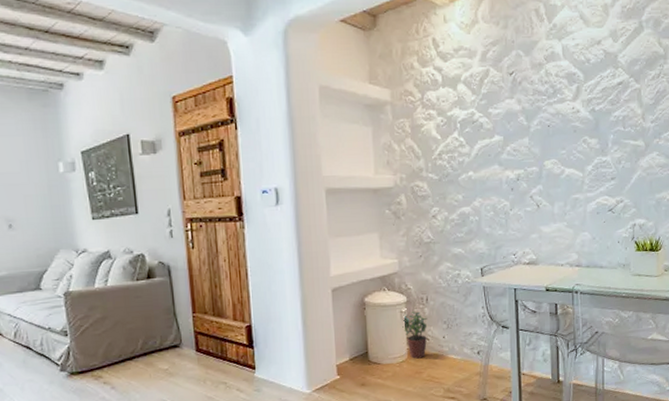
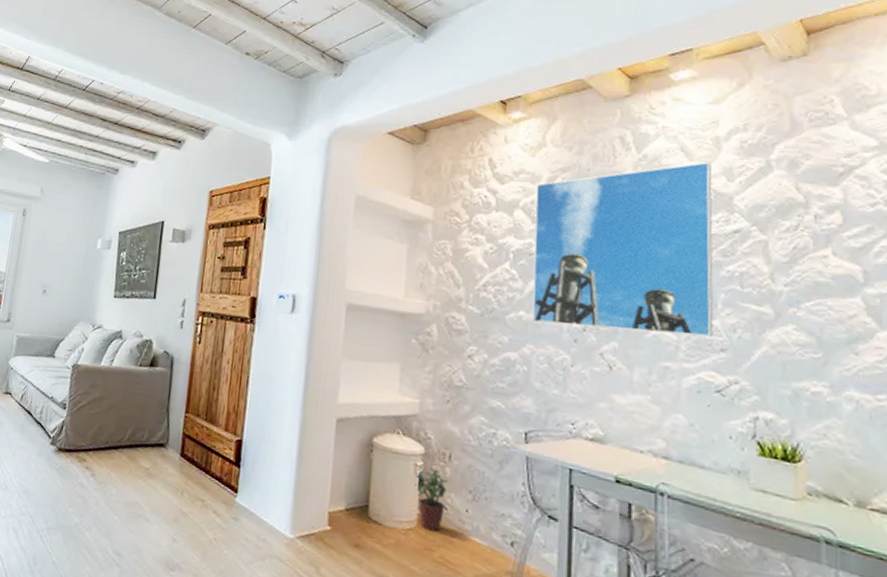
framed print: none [473,27,606,179] -> present [532,162,714,337]

